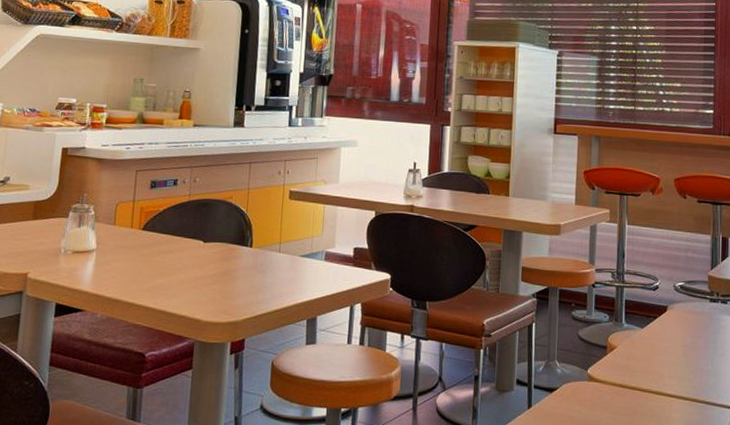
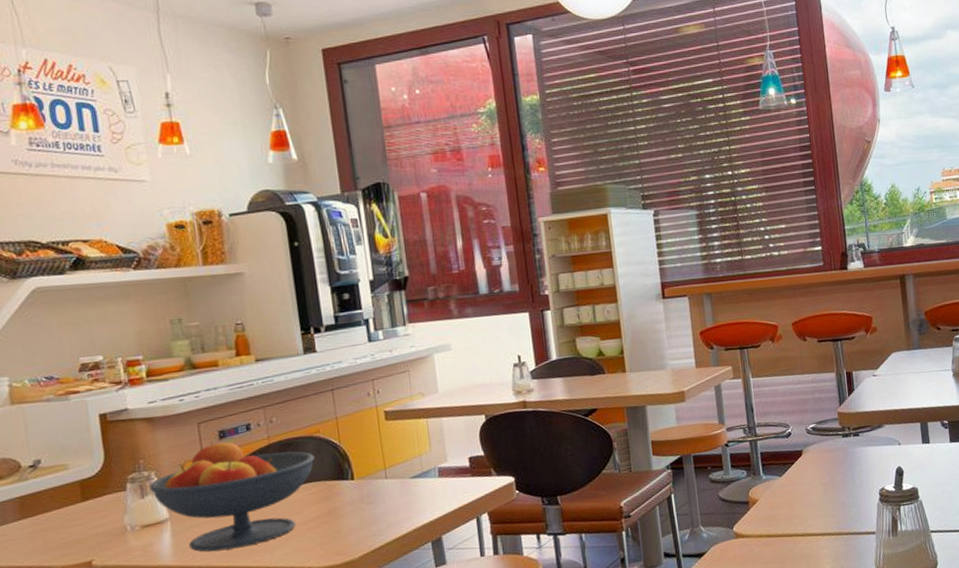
fruit bowl: none [86,189,224,289] -> present [149,442,315,552]

